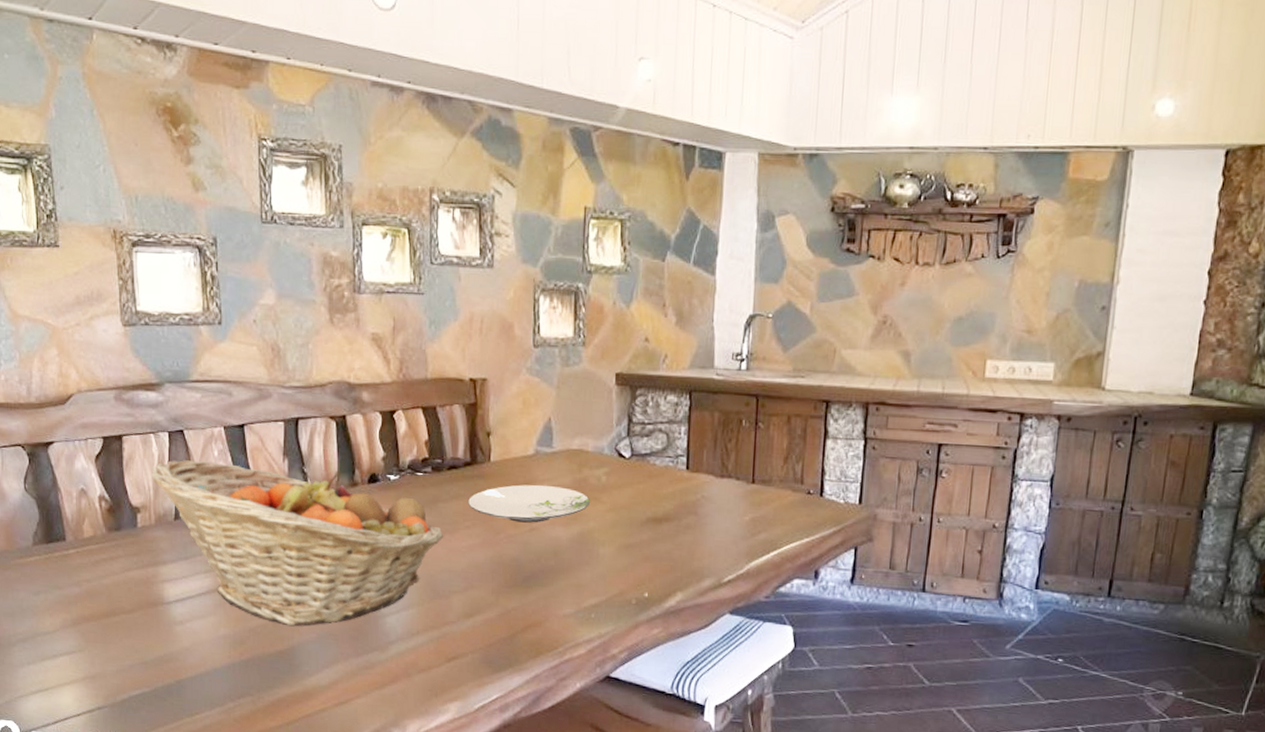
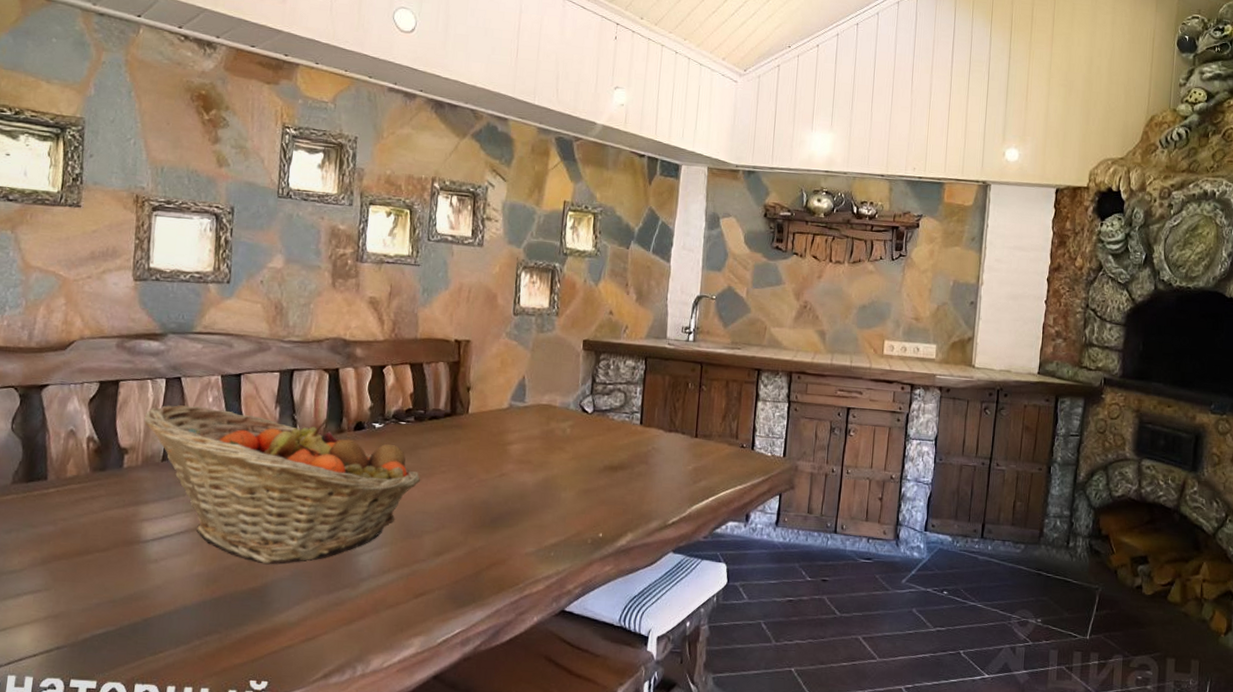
plate: present [468,484,590,523] -> none [445,434,555,469]

